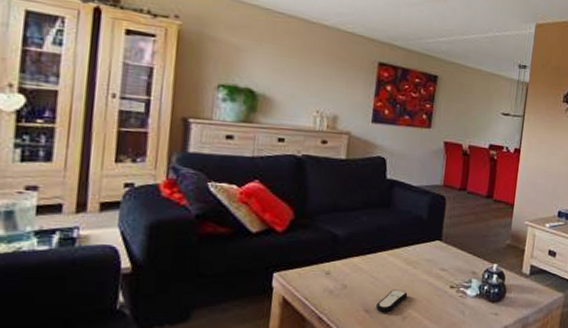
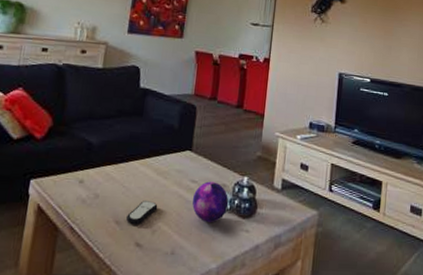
decorative orb: none [442,269,479,308] -> present [192,181,229,223]

